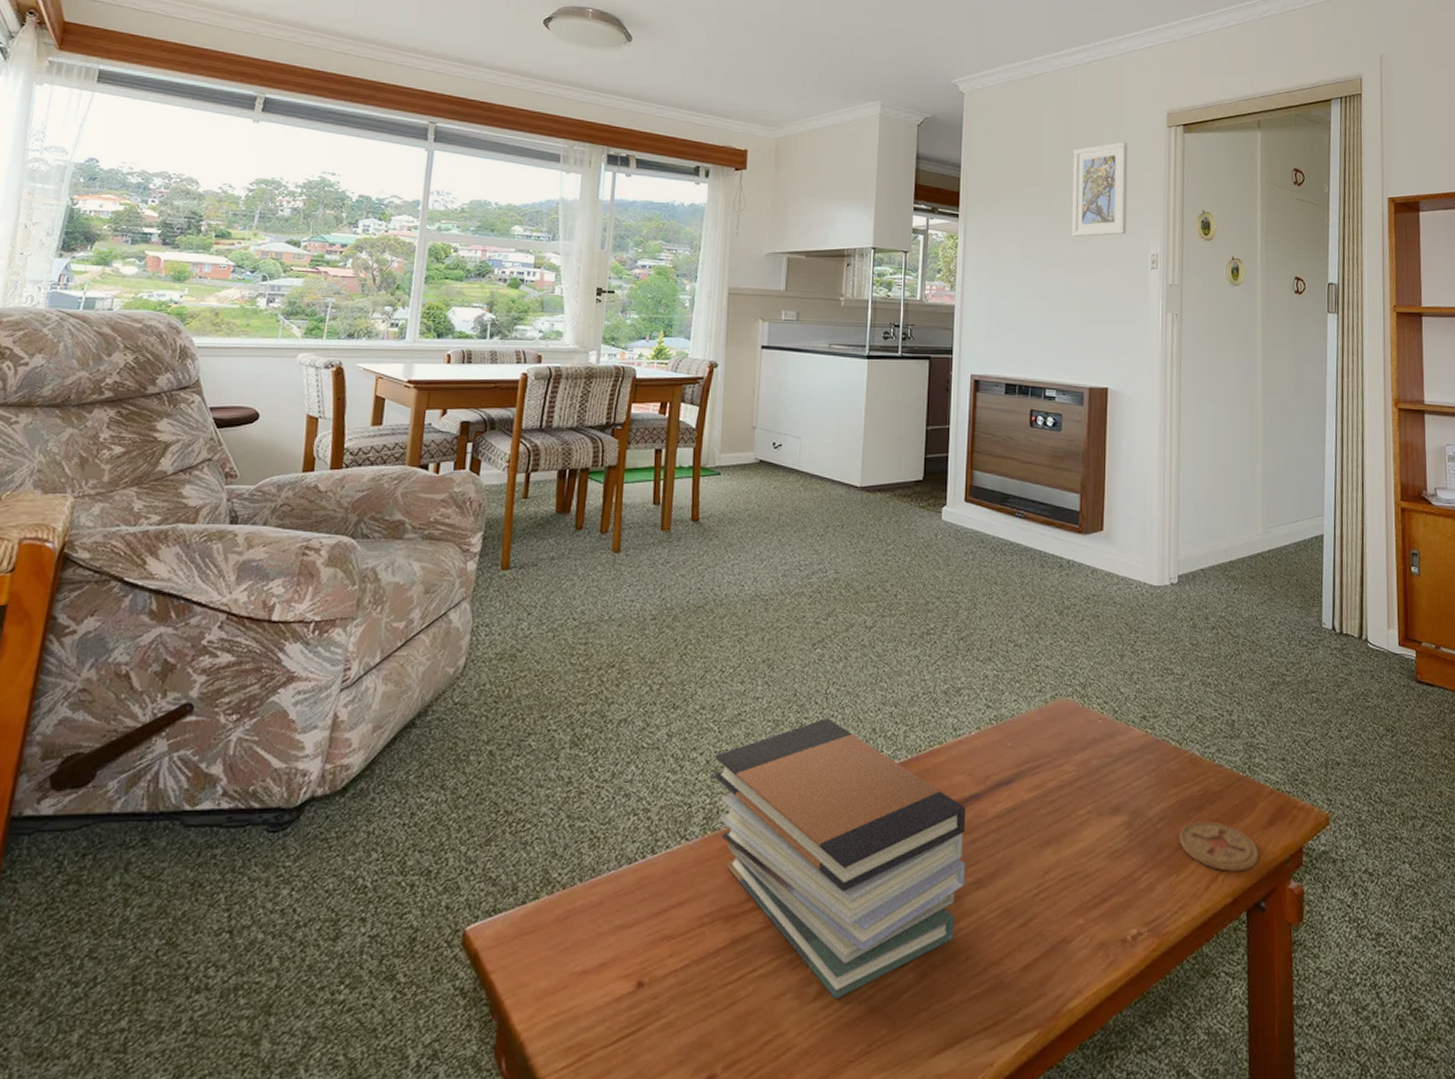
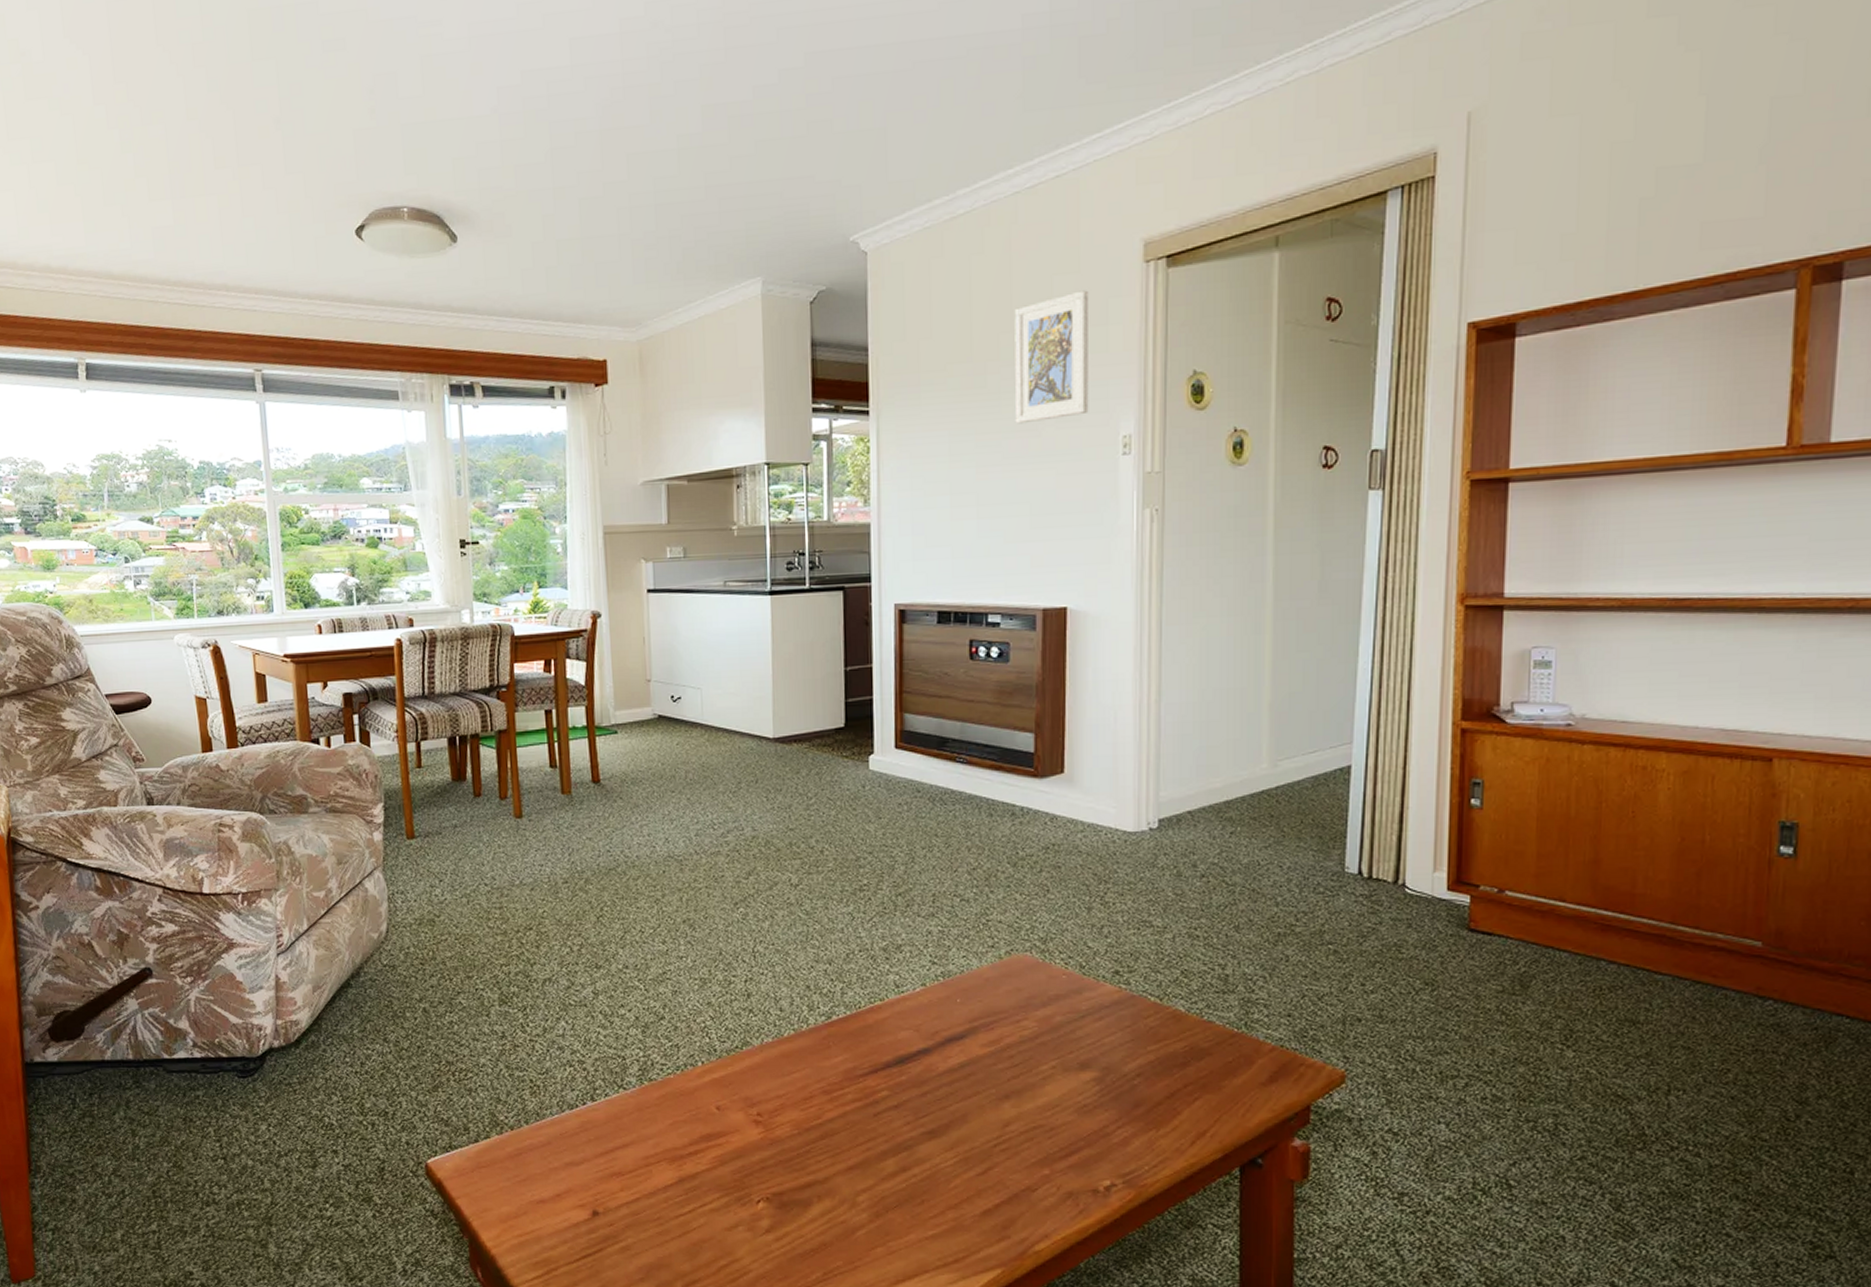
book stack: present [714,718,966,999] -> none [643,976,916,1233]
coaster: present [1180,820,1258,871] -> none [1160,1076,1255,1128]

